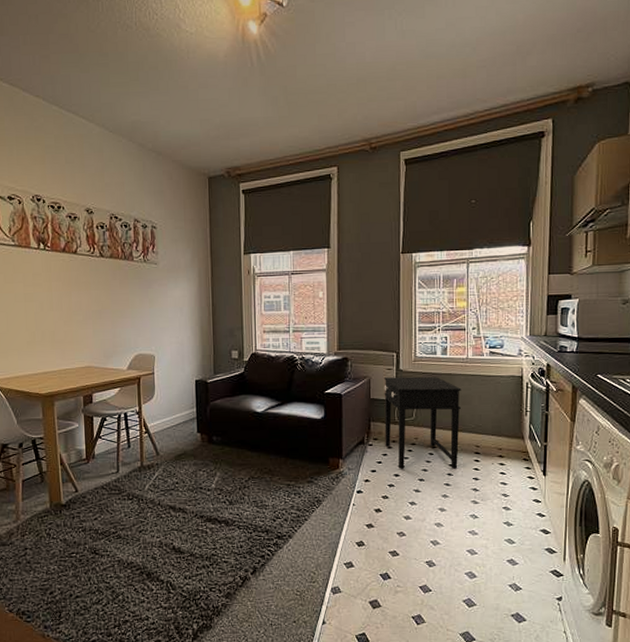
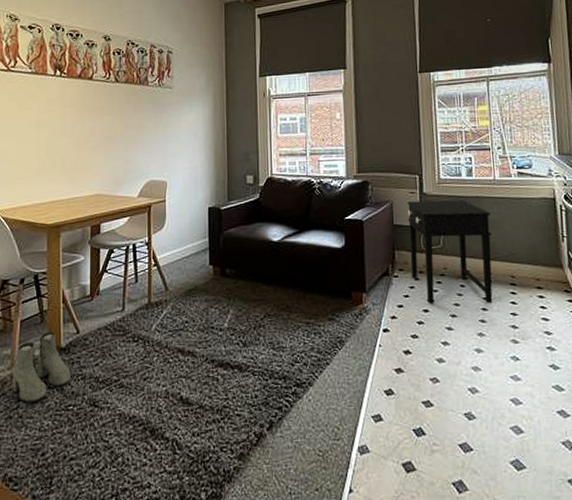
boots: none [18,490,72,550] -> present [12,331,70,403]

